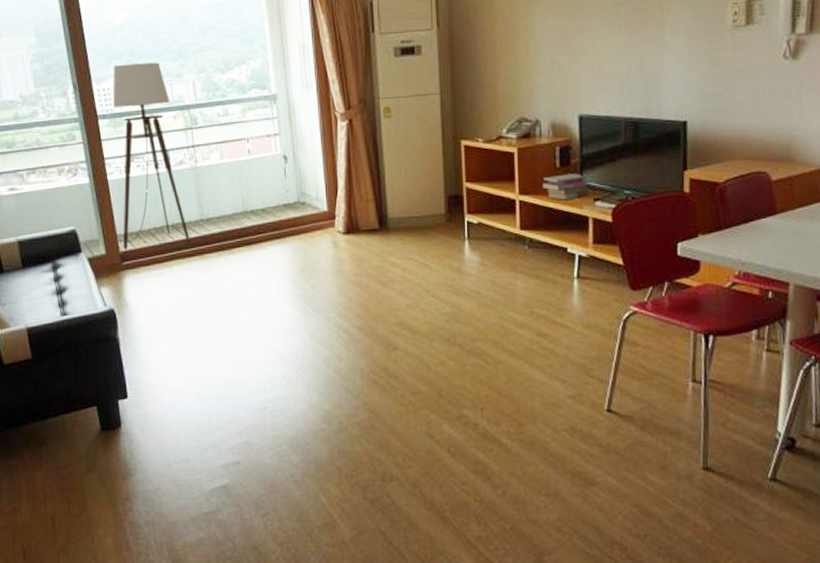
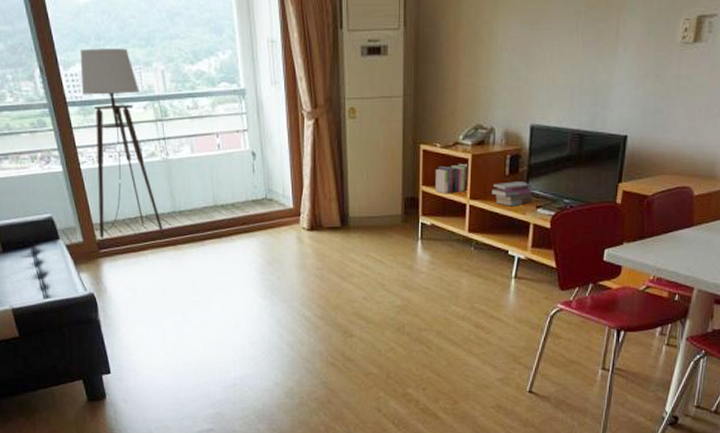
books: none [478,157,517,190] -> present [435,163,469,194]

